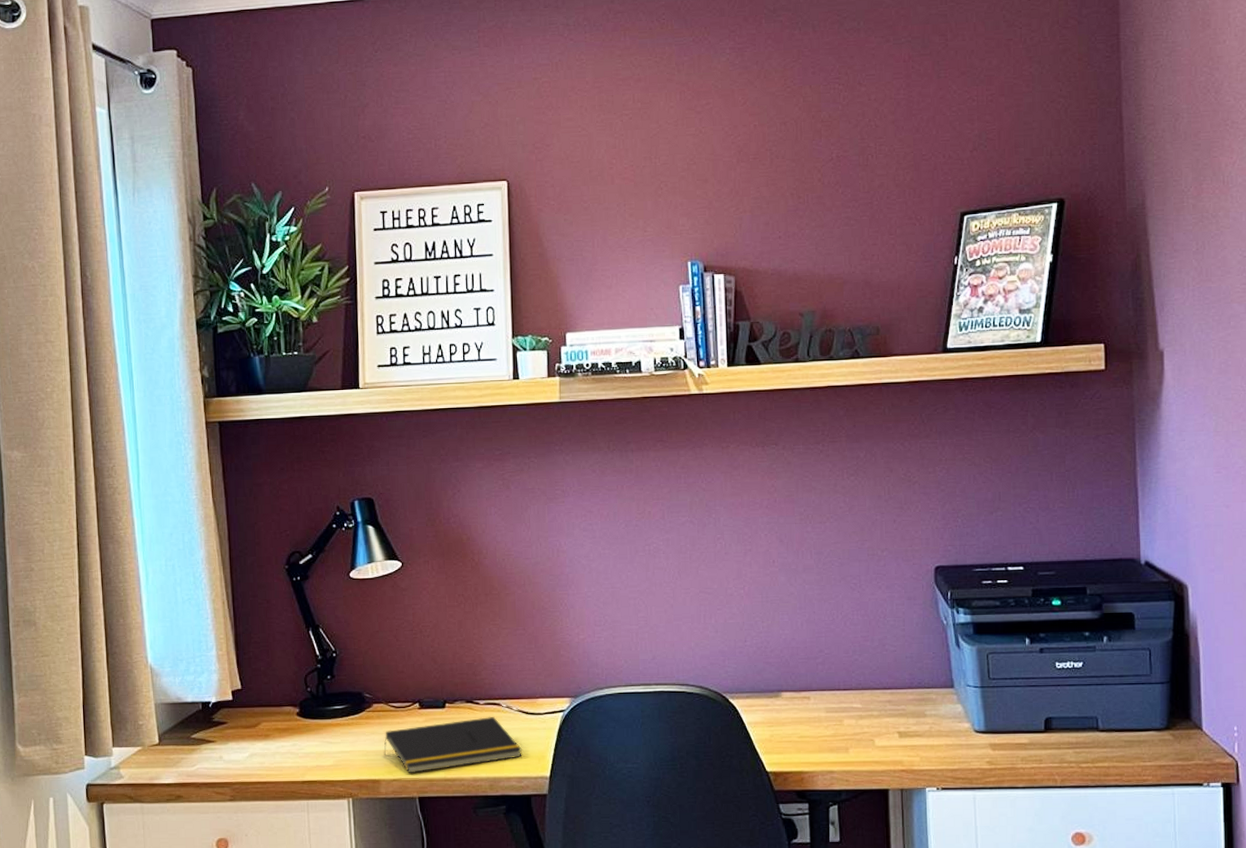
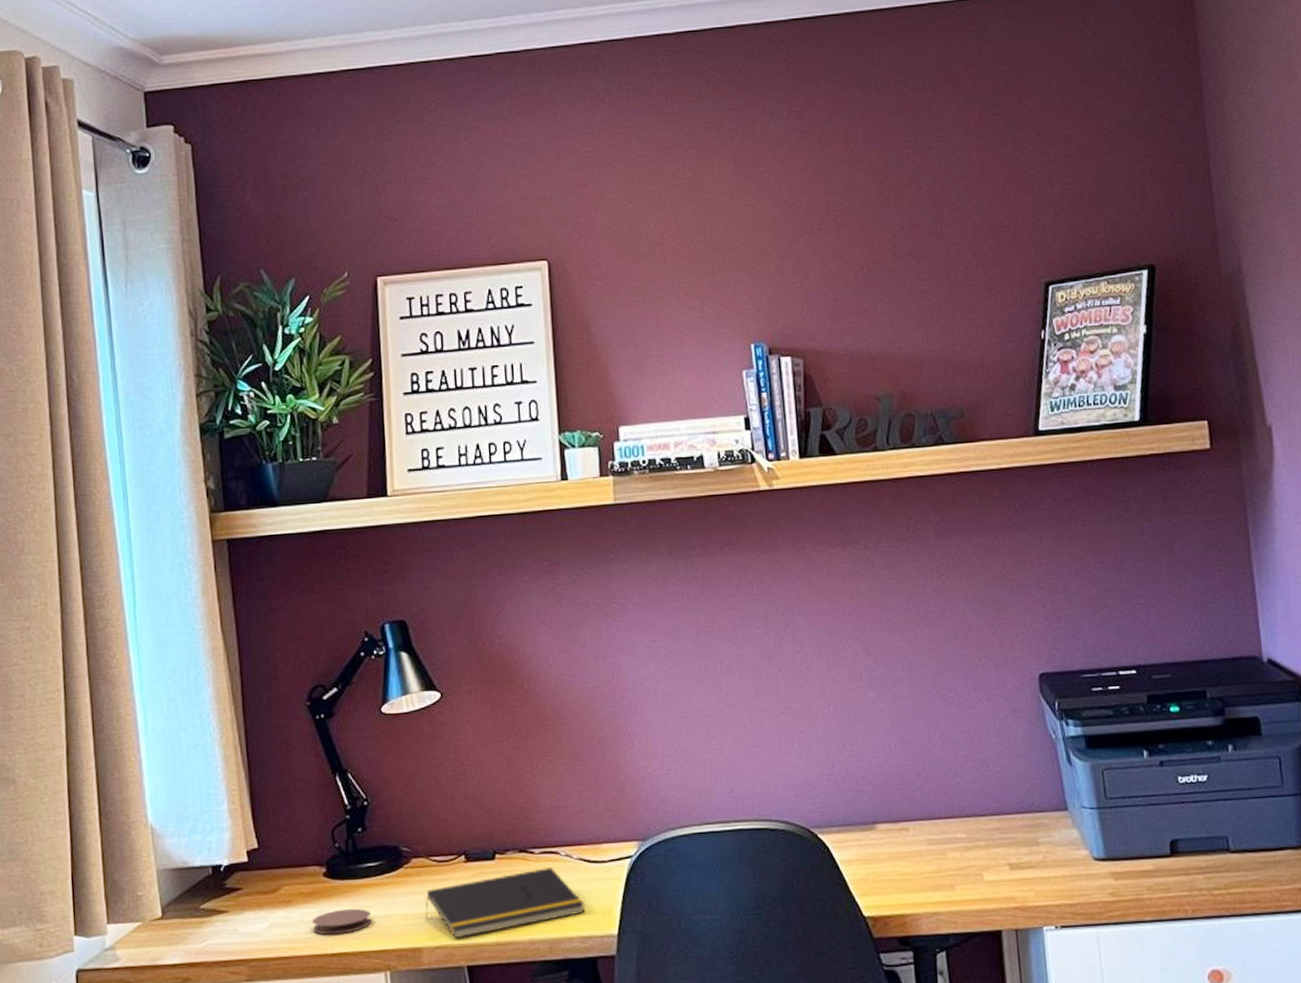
coaster: none [286,744,337,765] -> present [312,908,371,935]

